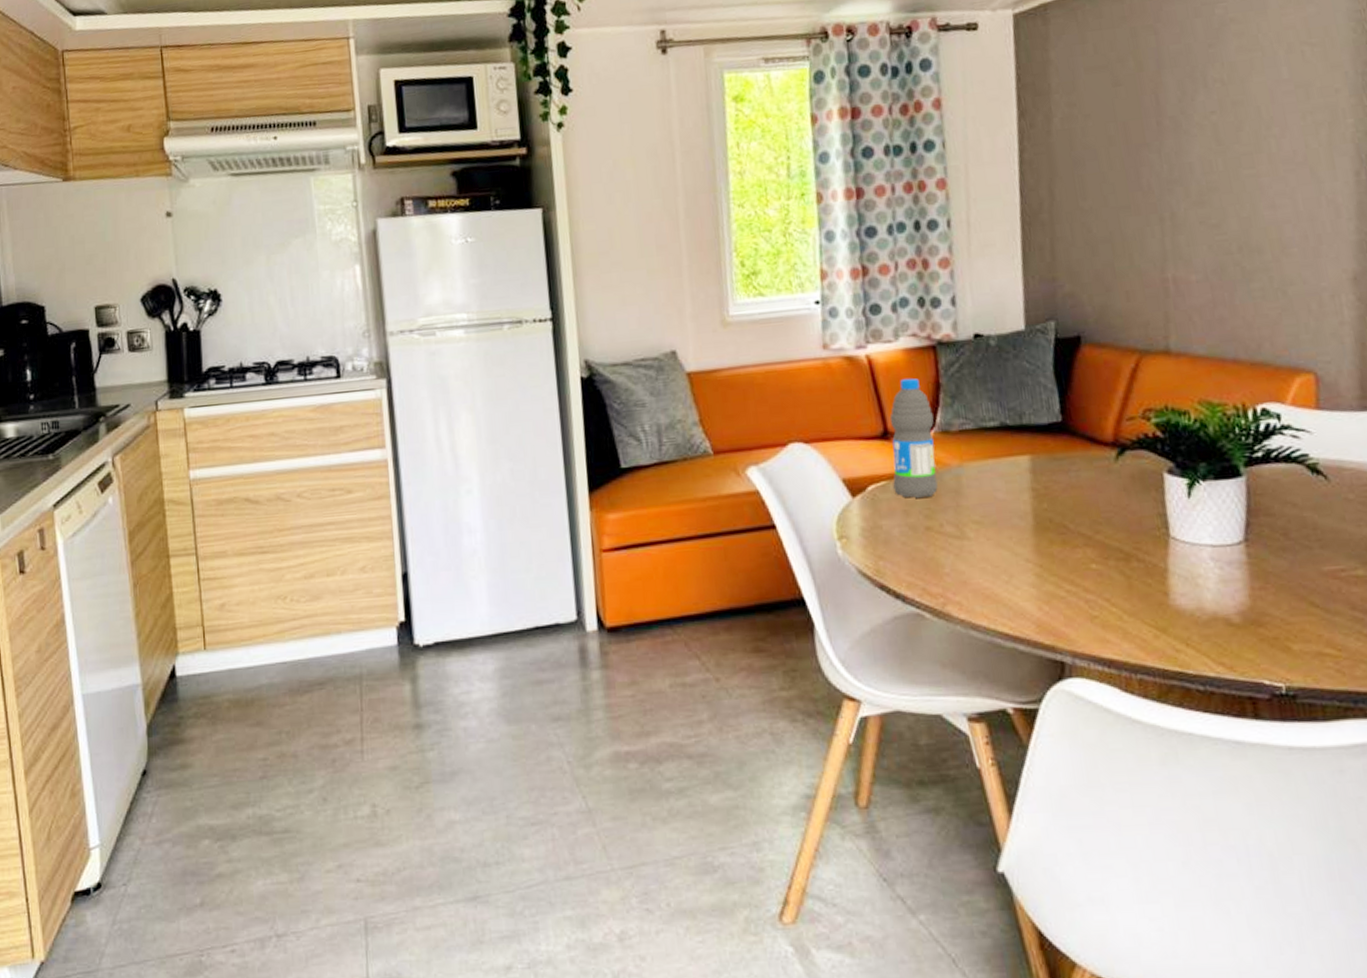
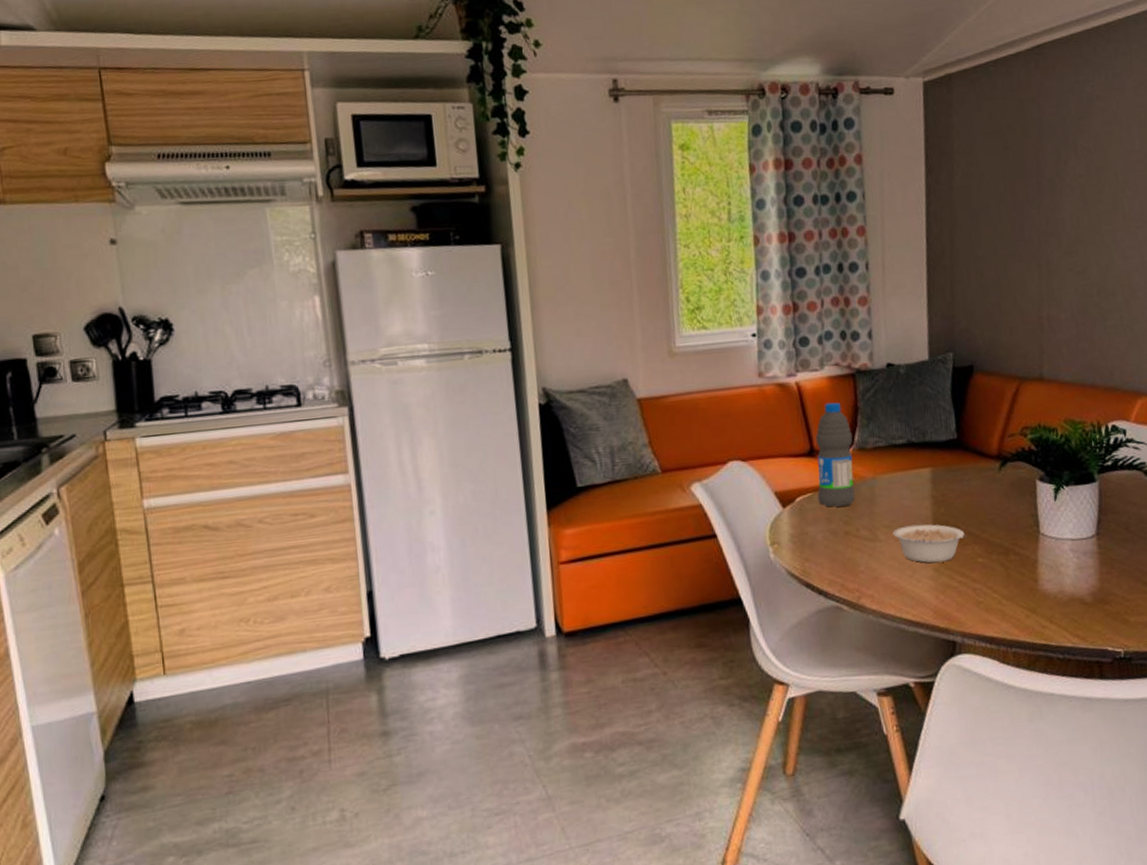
legume: none [984,521,1076,568] -> present [892,524,967,563]

